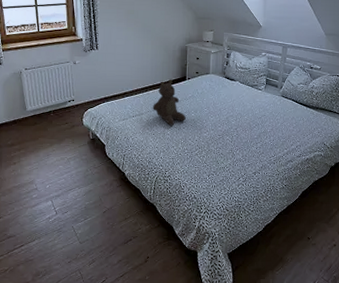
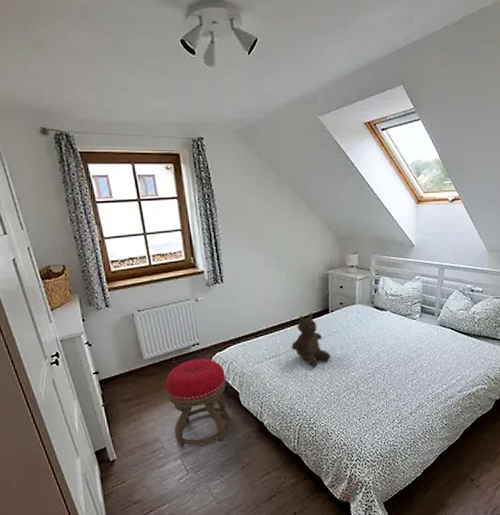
stool: none [43,113,97,190] -> present [165,359,231,447]

